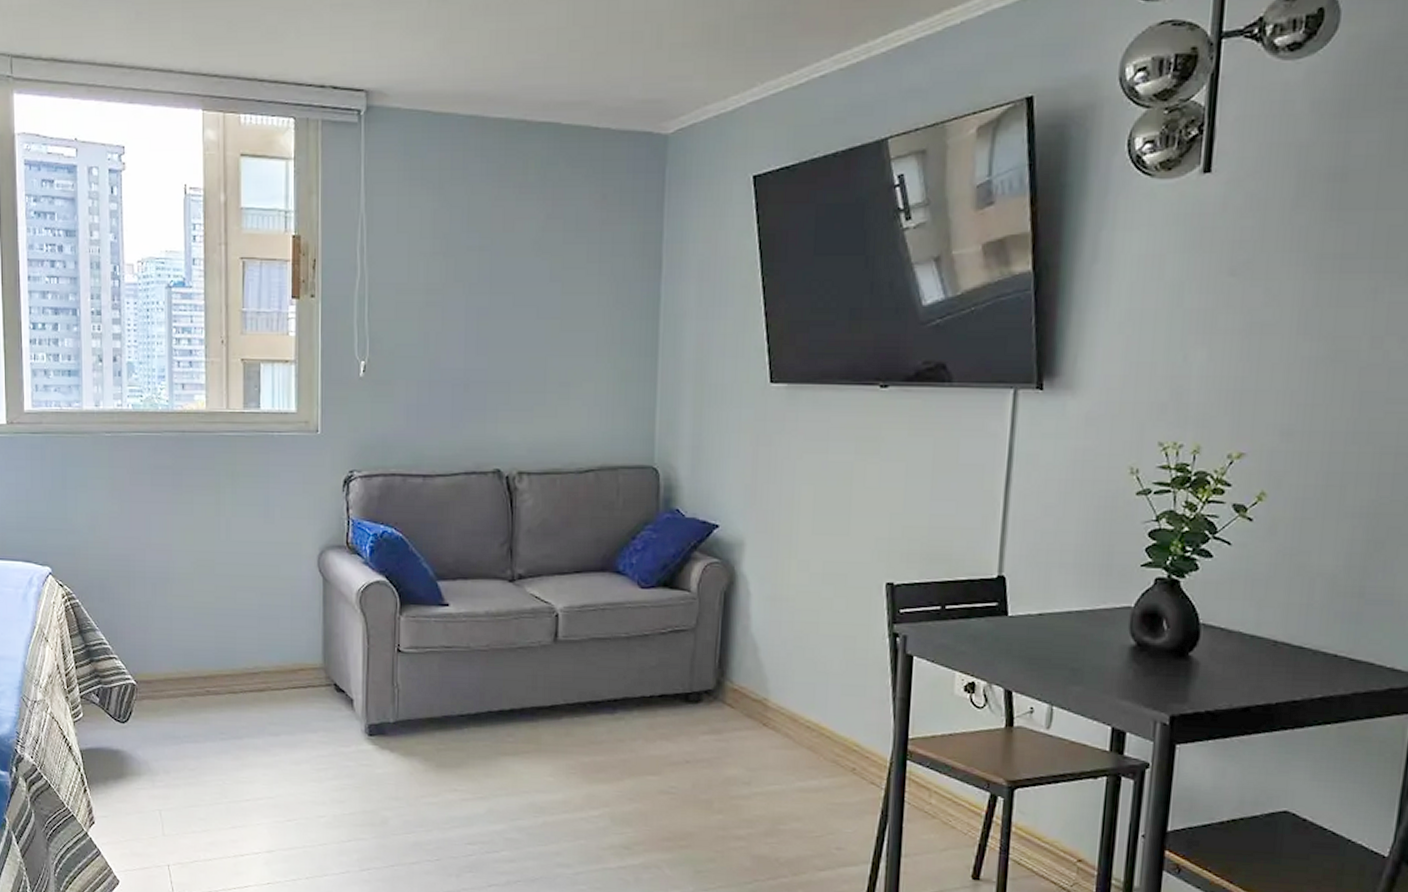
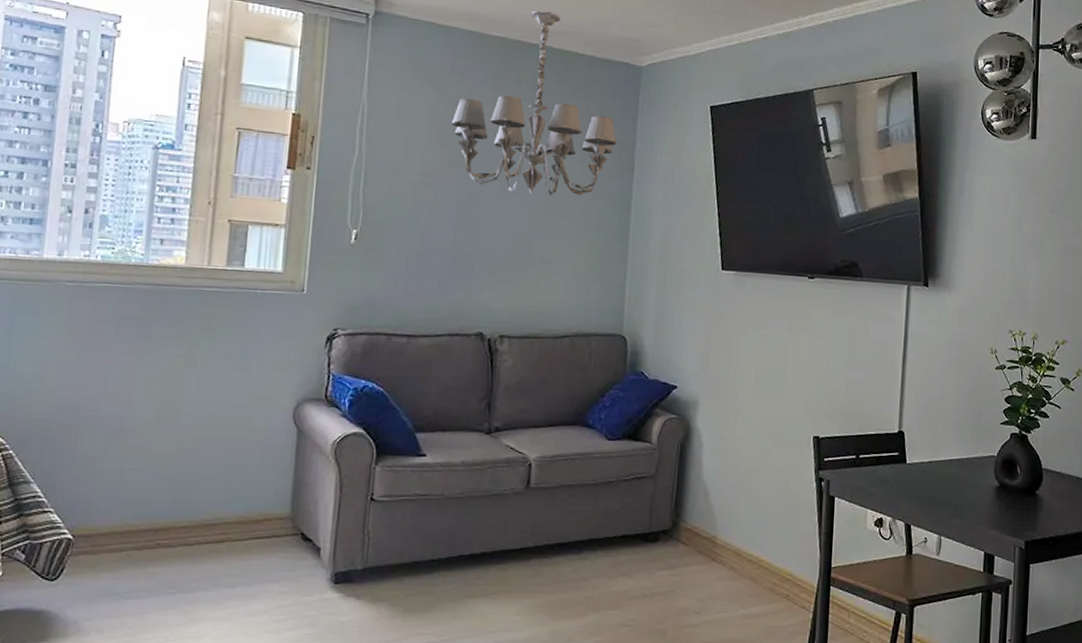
chandelier: none [455,79,641,307] -> present [452,10,617,196]

